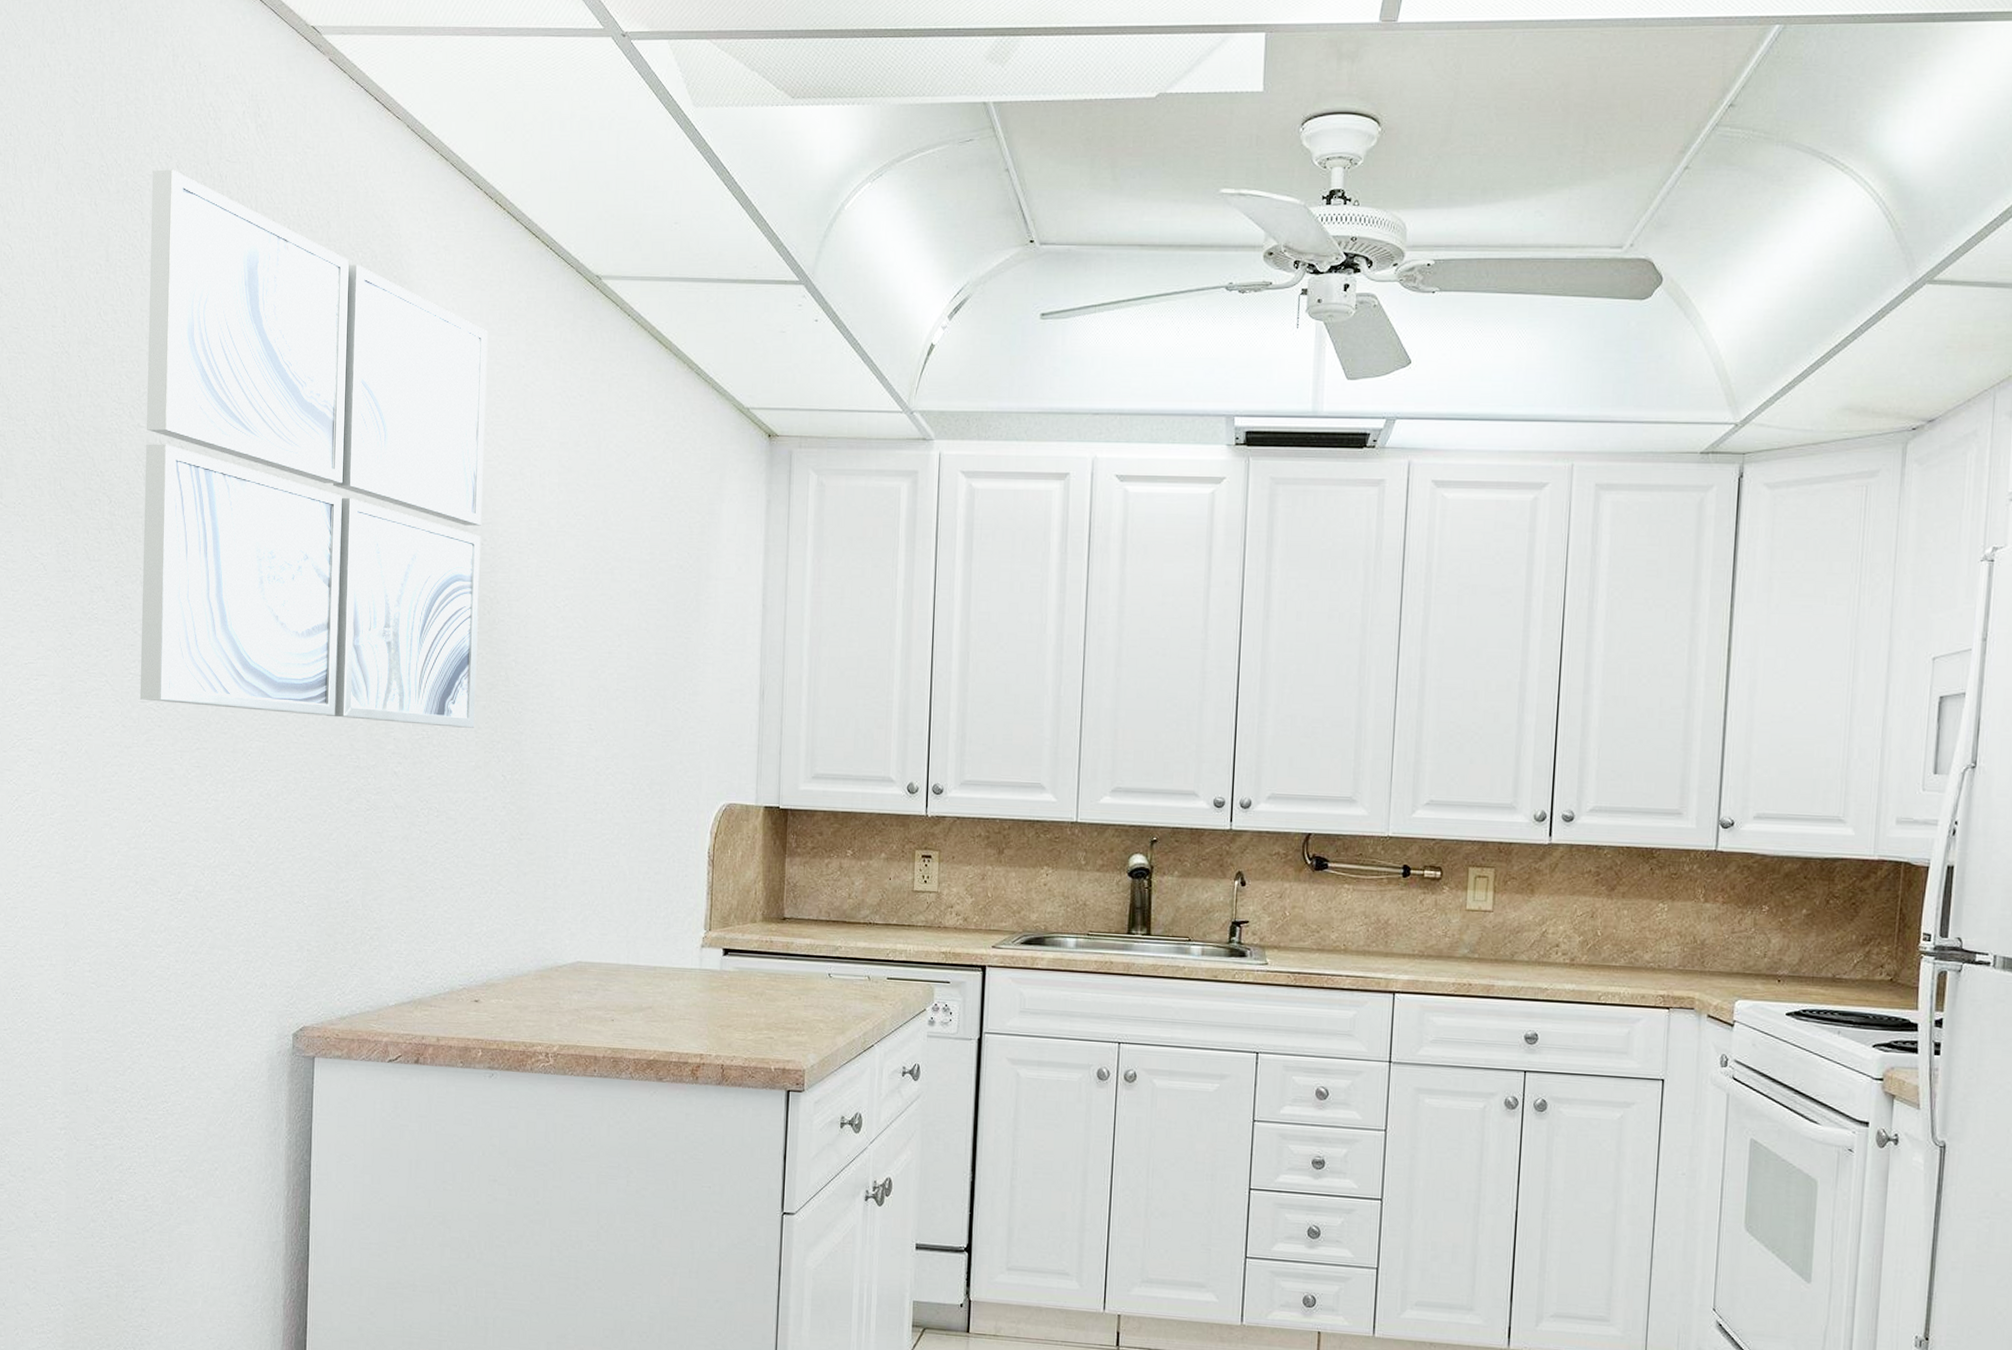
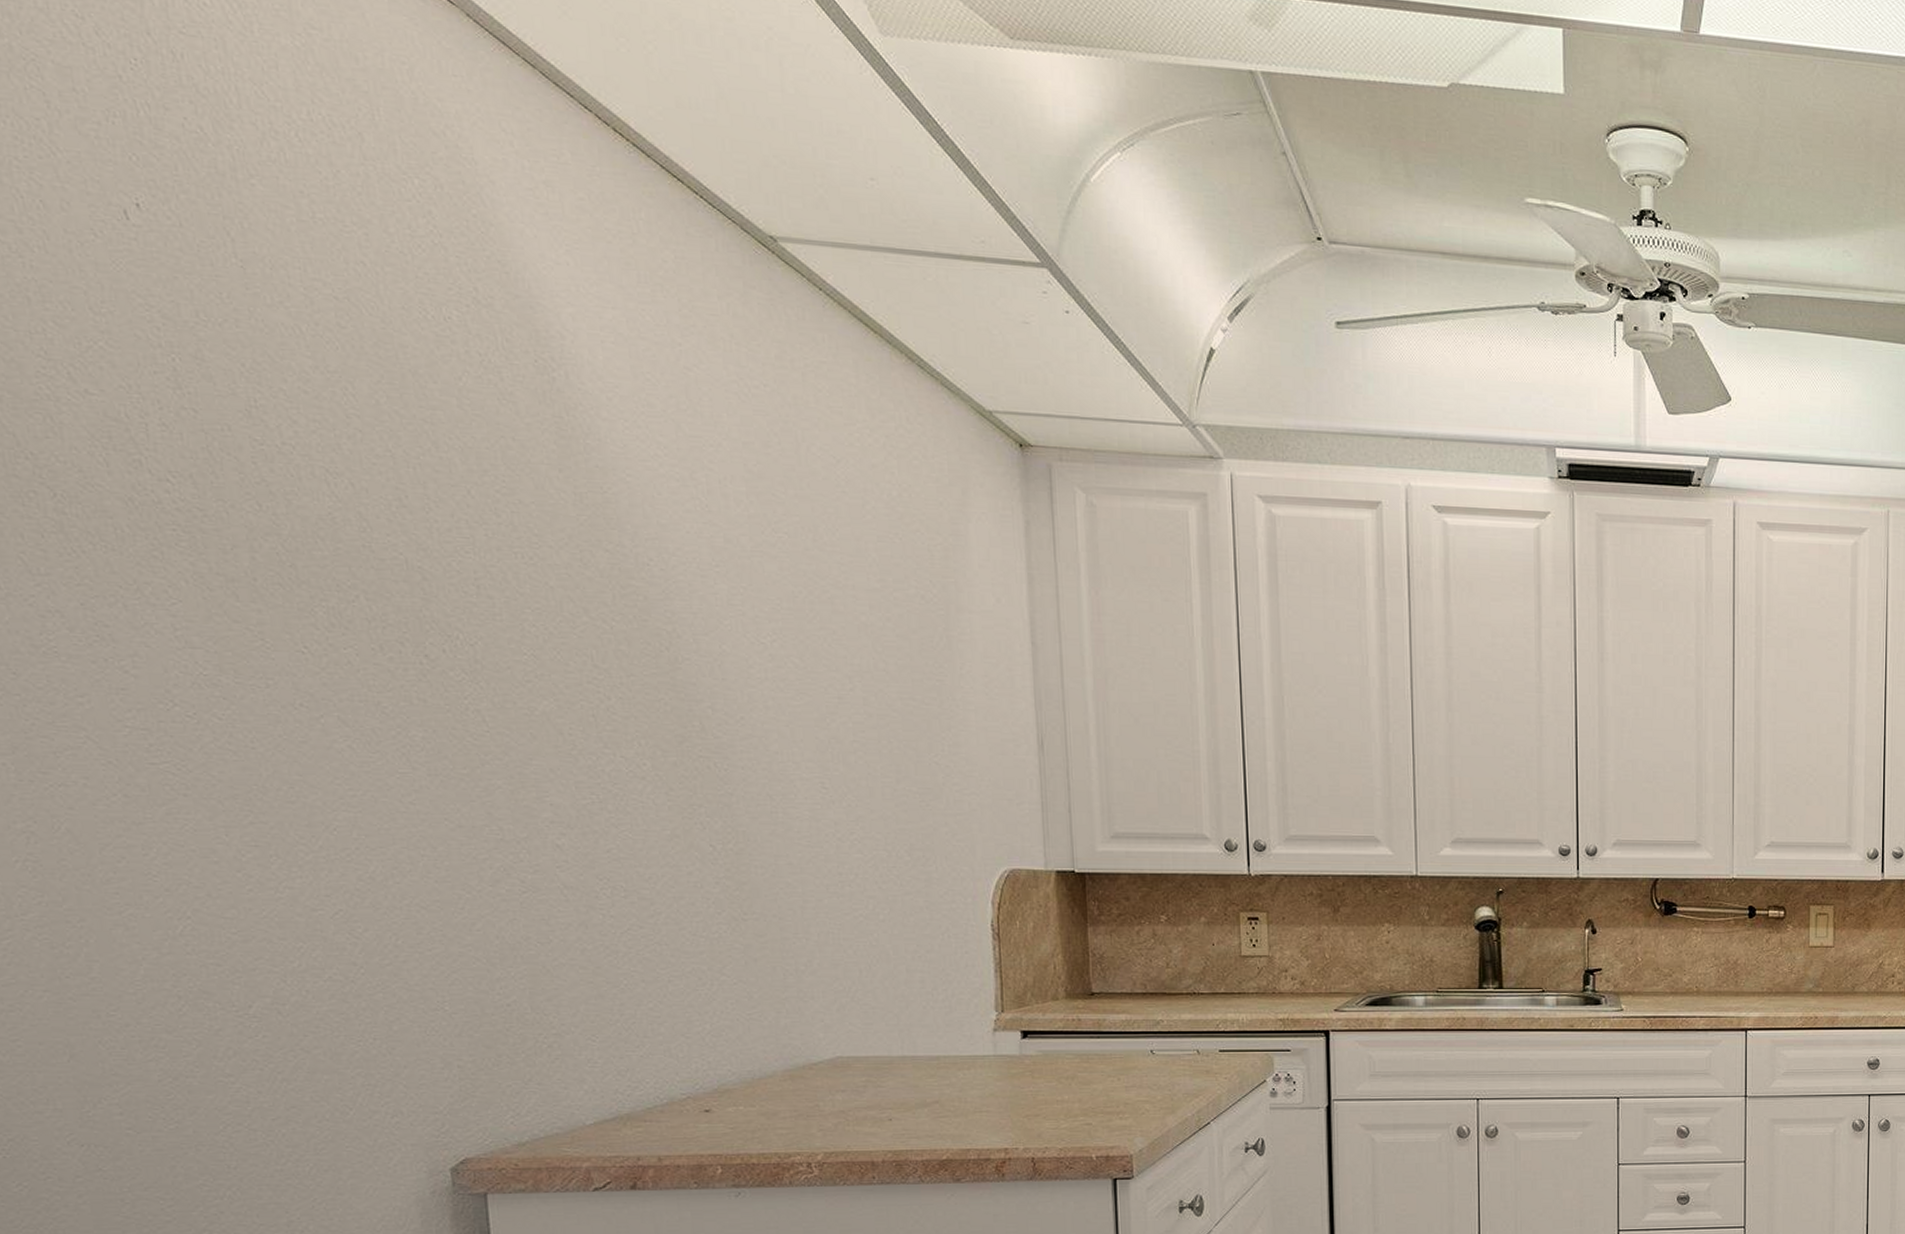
wall art: present [139,169,487,728] -> none [52,33,665,790]

